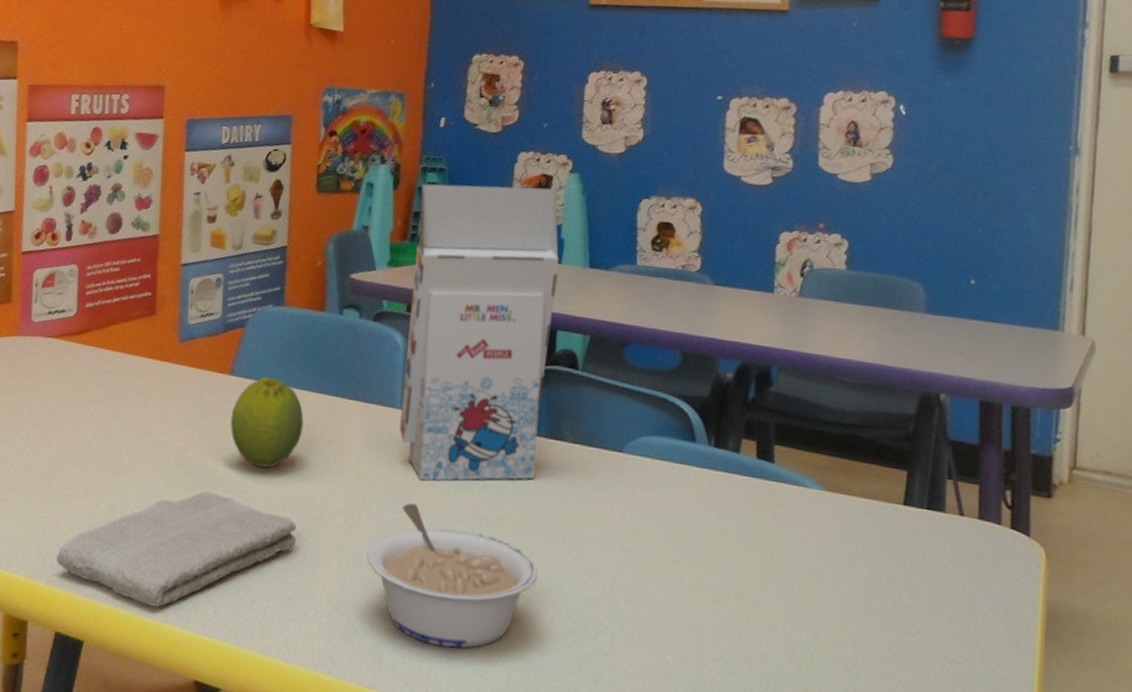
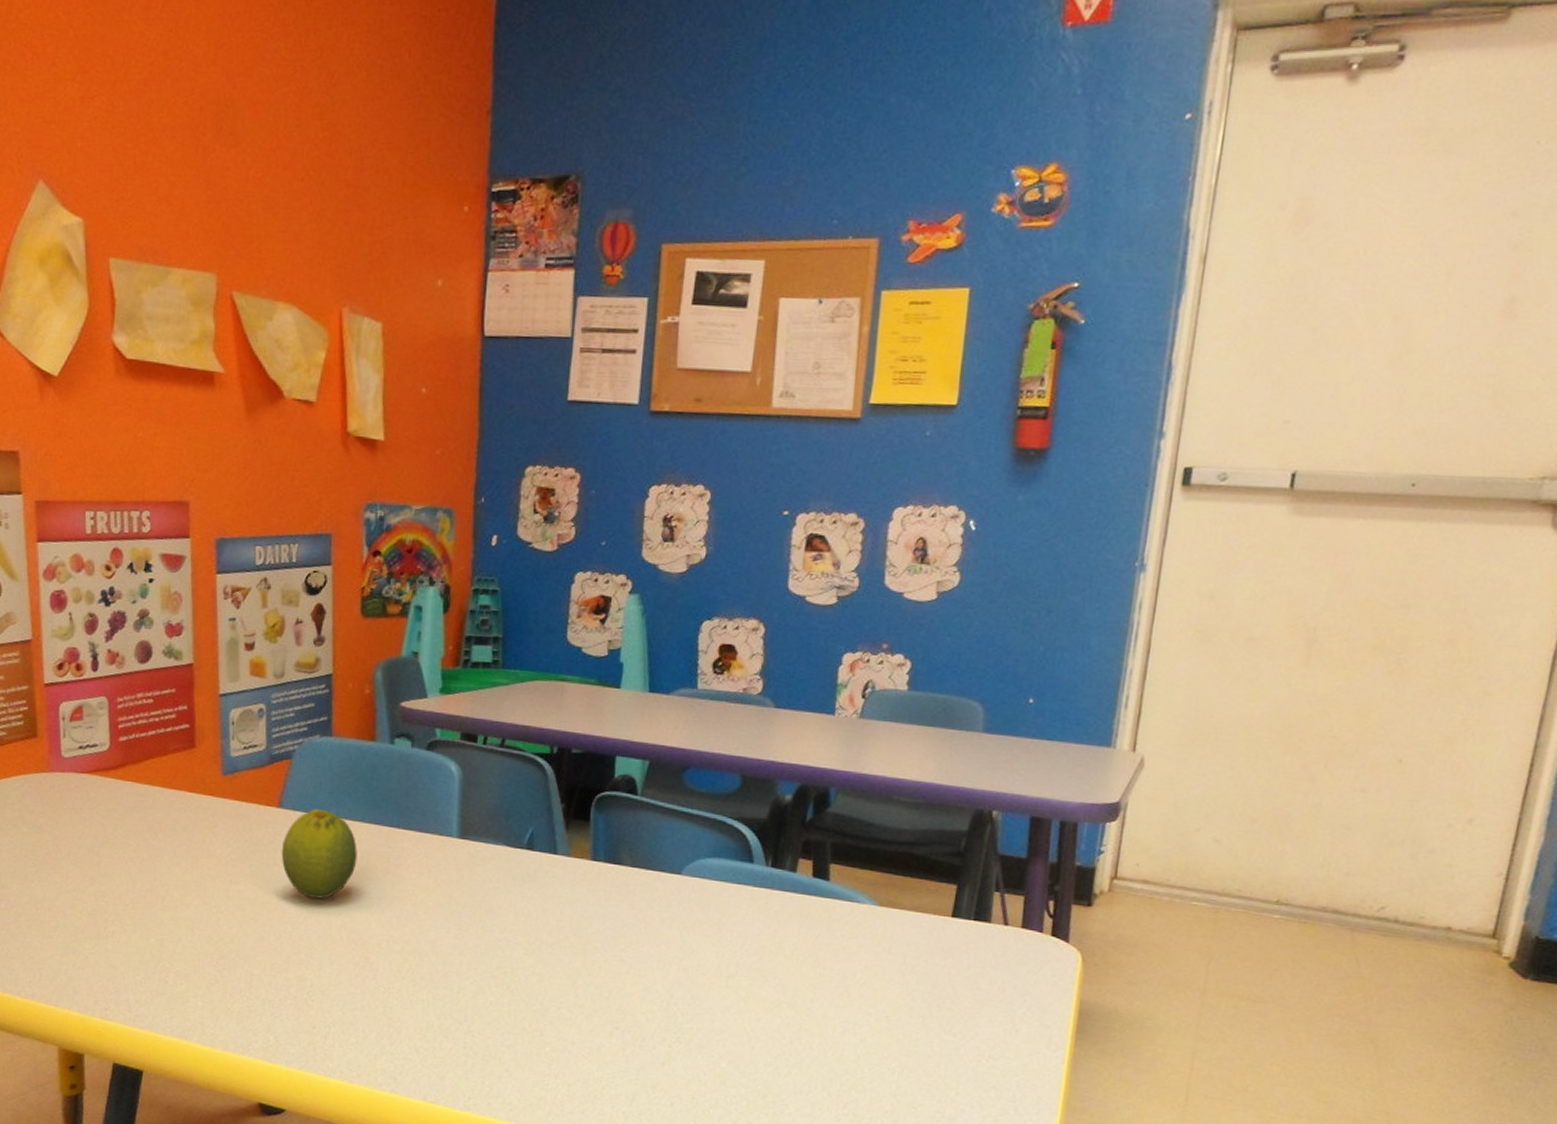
washcloth: present [56,491,297,608] -> none [108,923,355,1037]
legume: present [366,502,538,648] -> none [426,928,597,1063]
gift box: present [399,183,559,481] -> none [455,606,618,908]

